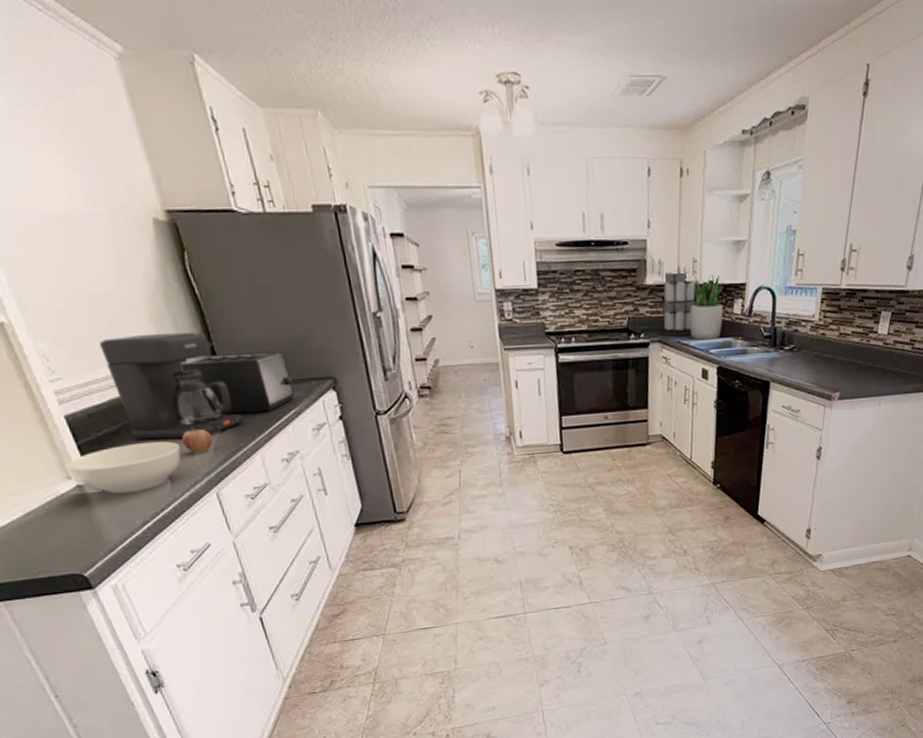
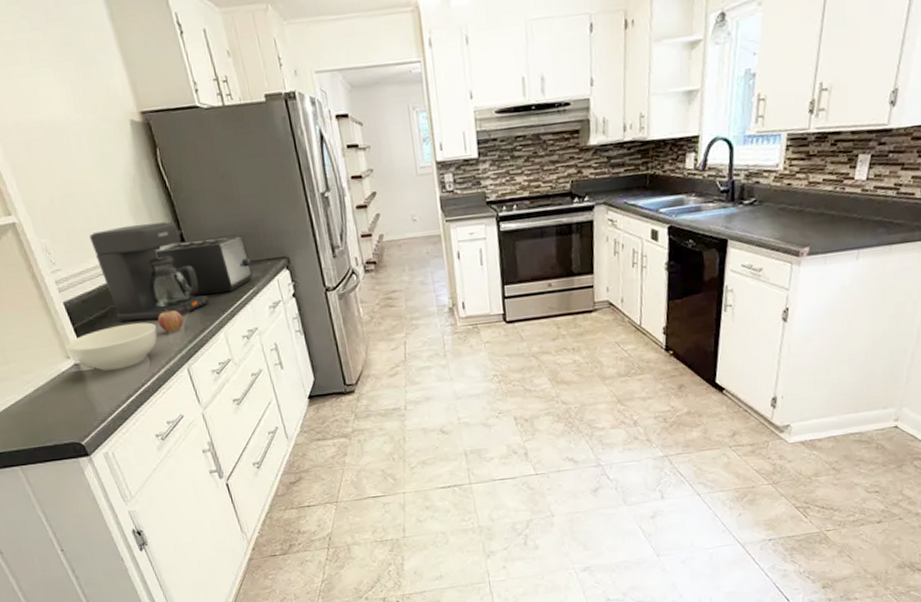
spice rack: present [661,270,696,337] -> none [606,127,644,198]
planter: present [690,275,724,340] -> none [637,129,674,199]

